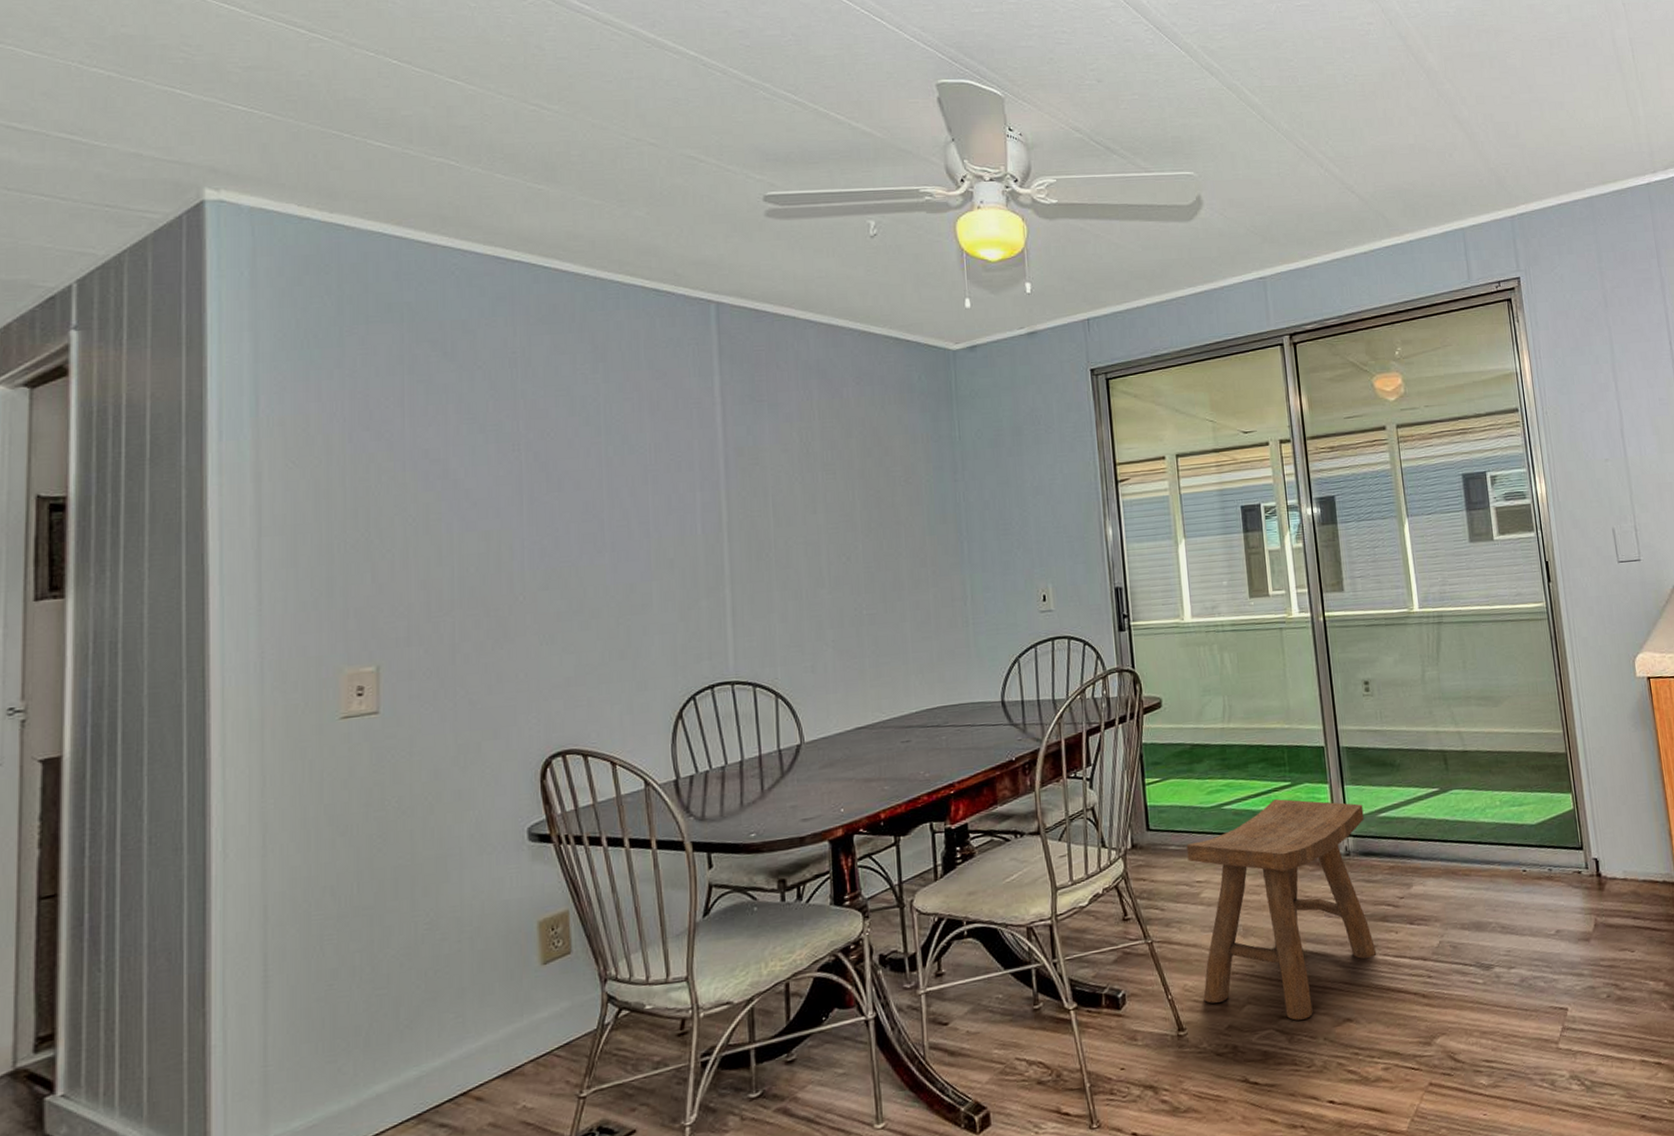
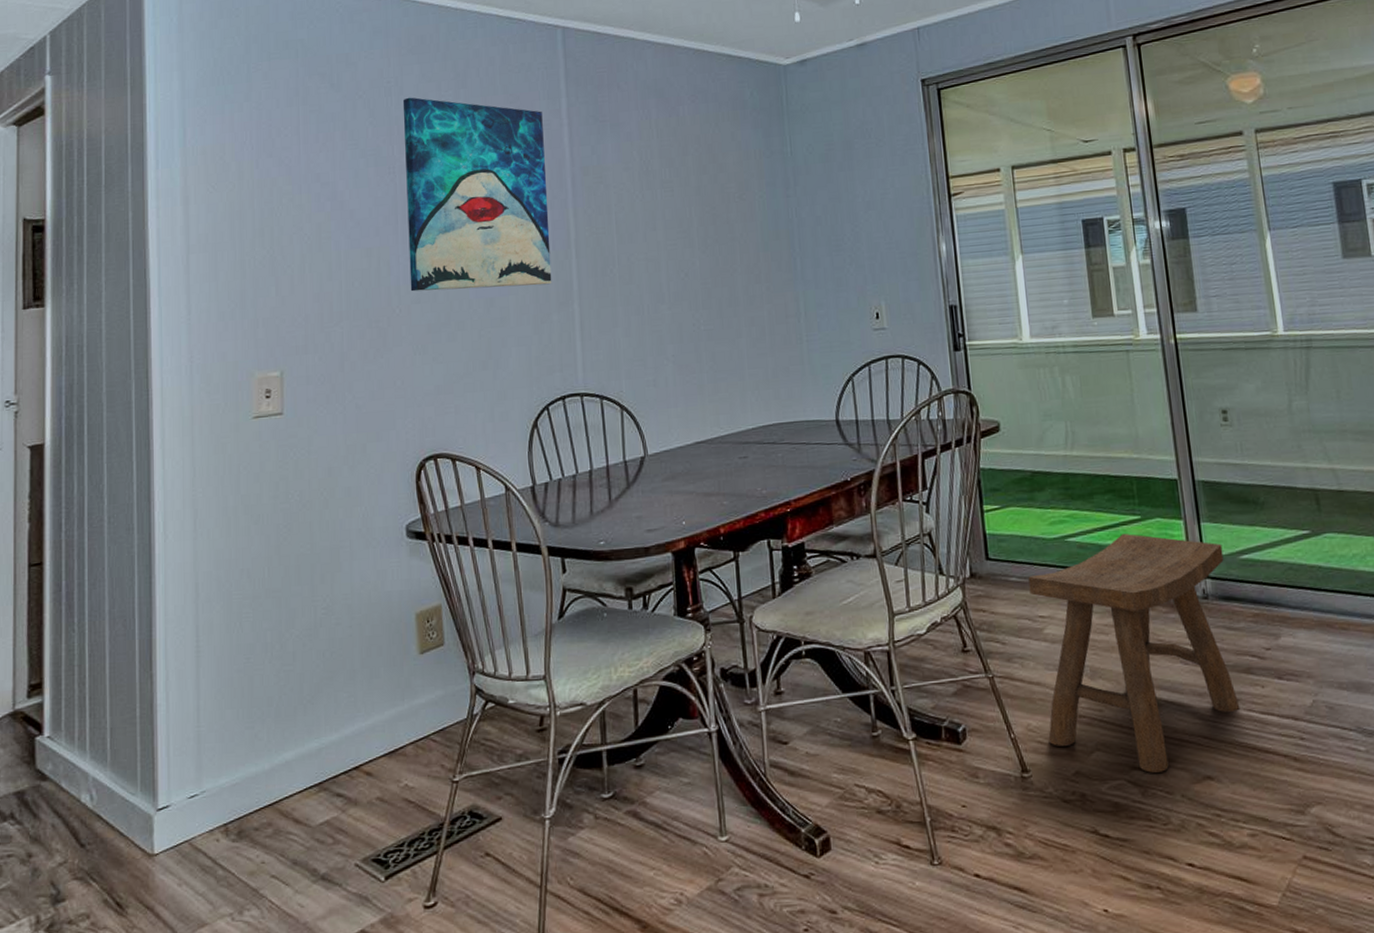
wall art: none [530,369,701,578] -> present [402,97,552,292]

